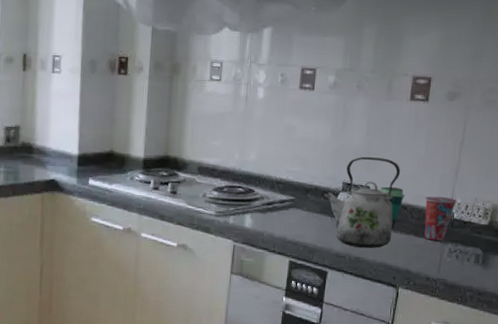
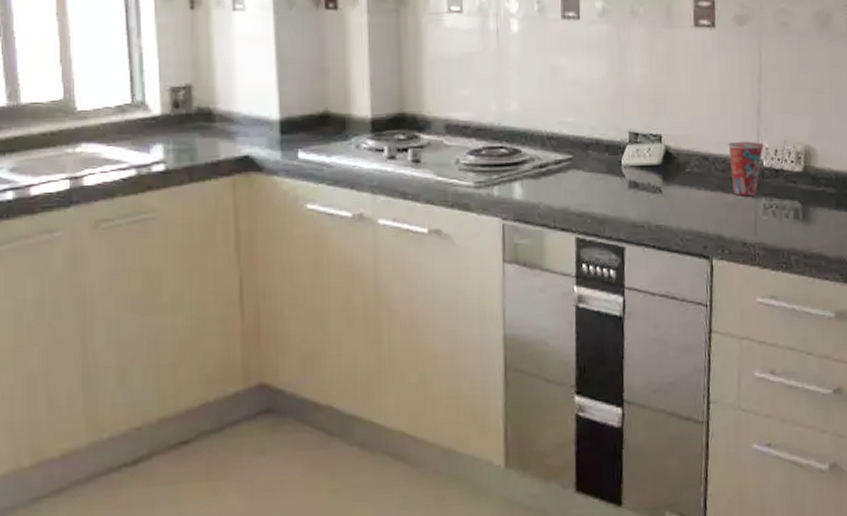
kettle: present [323,157,401,249] -> none [606,99,695,214]
cup: present [380,186,406,229] -> none [674,133,705,185]

